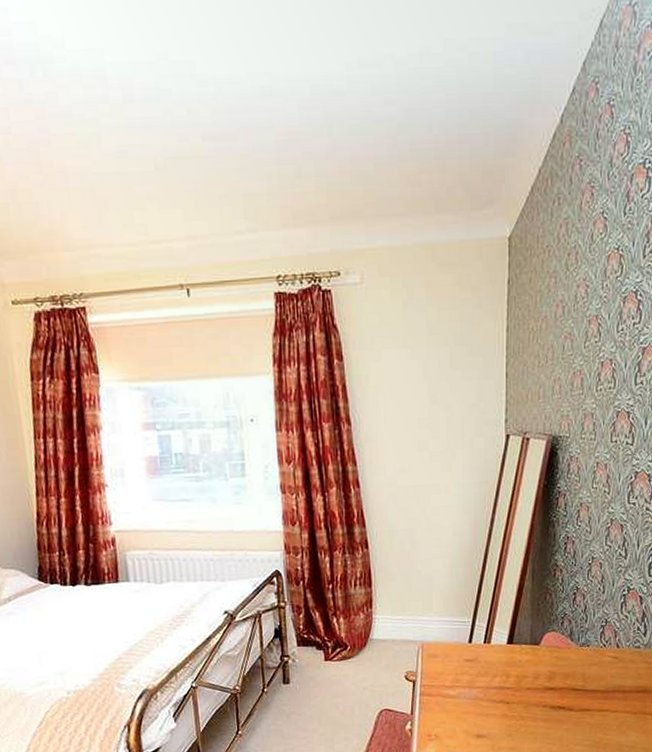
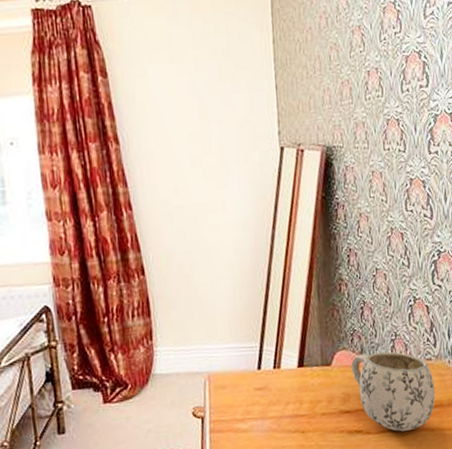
mug: none [559,636,641,712] -> present [351,351,435,432]

